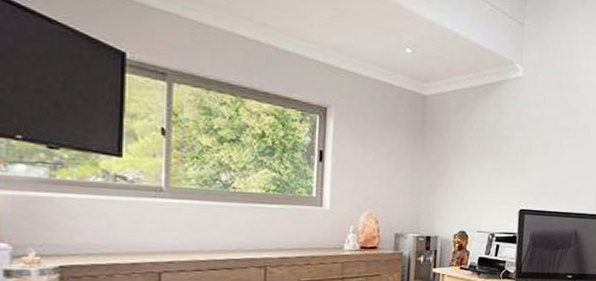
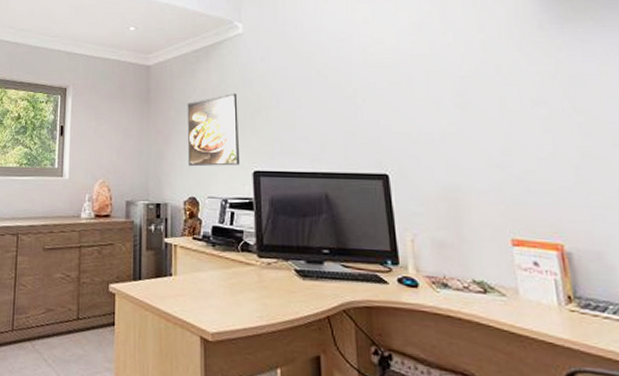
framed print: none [460,135,512,204] -> present [187,93,240,167]

